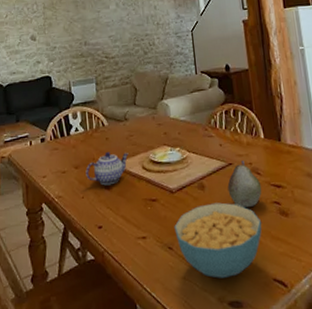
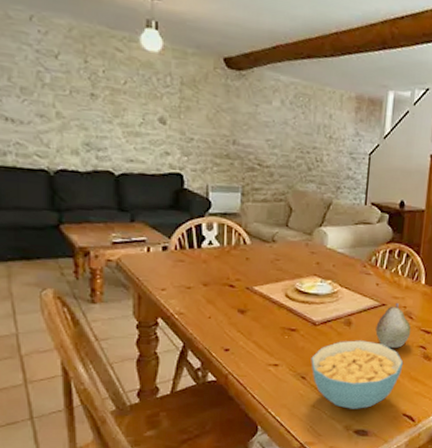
teapot: present [85,152,129,186] -> none [216,273,271,309]

